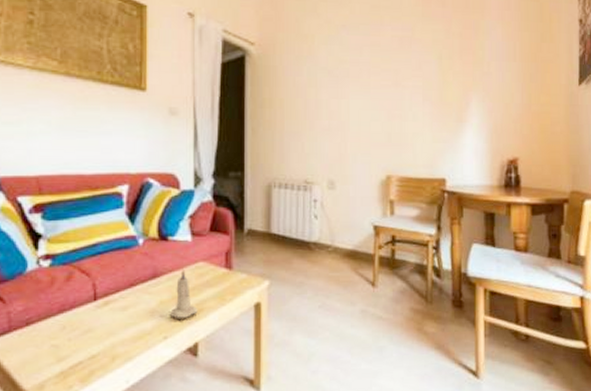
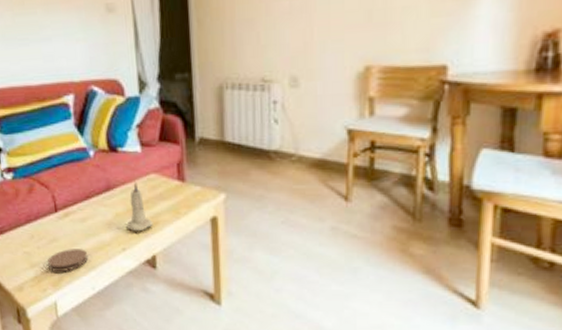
coaster: none [77,339,126,365] -> present [47,249,89,271]

